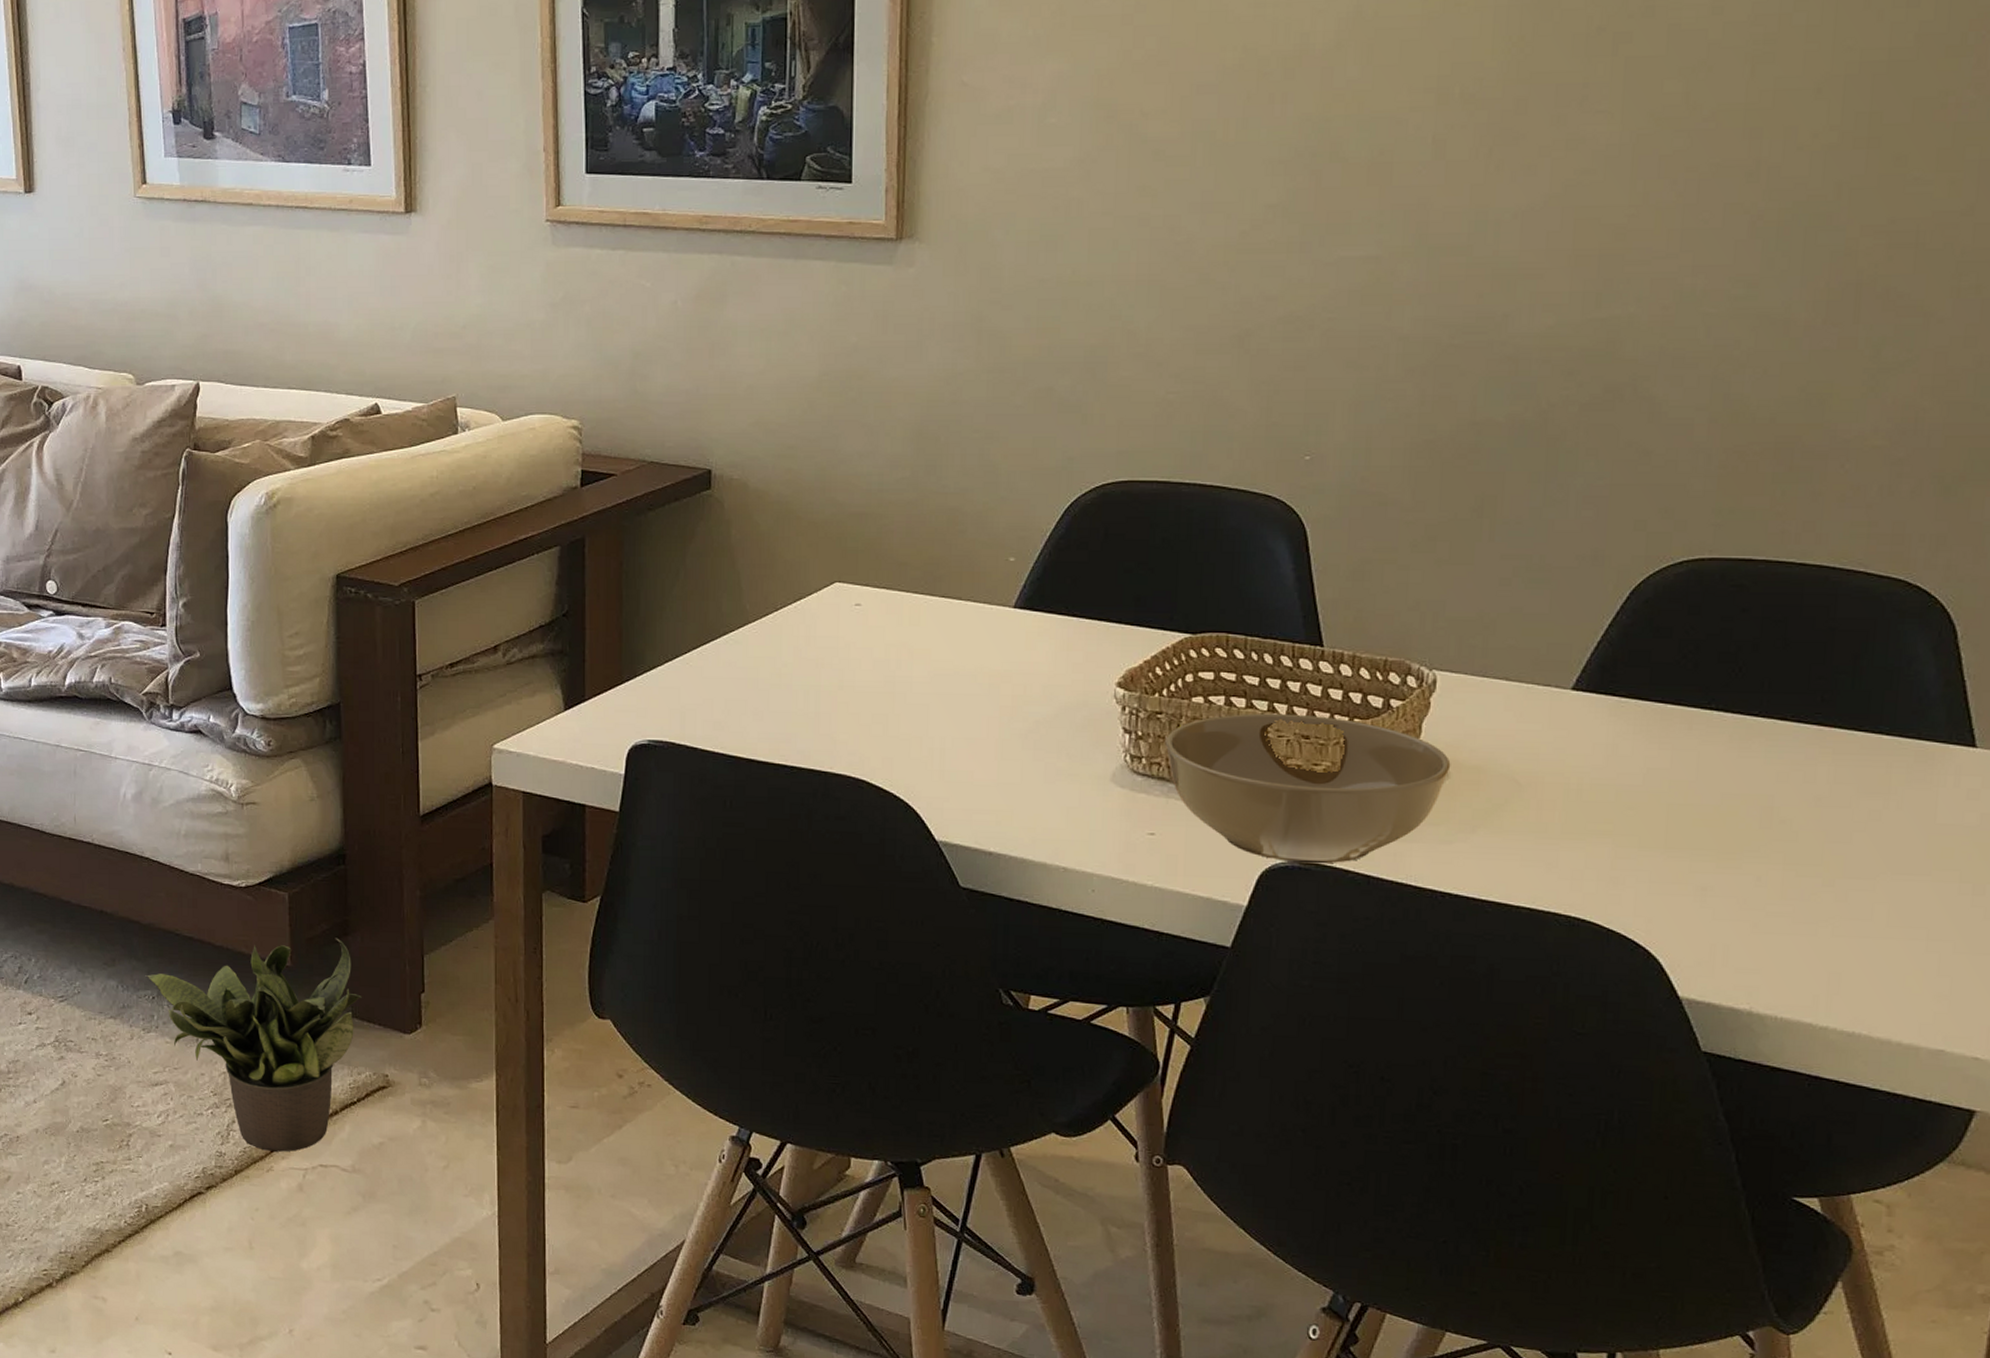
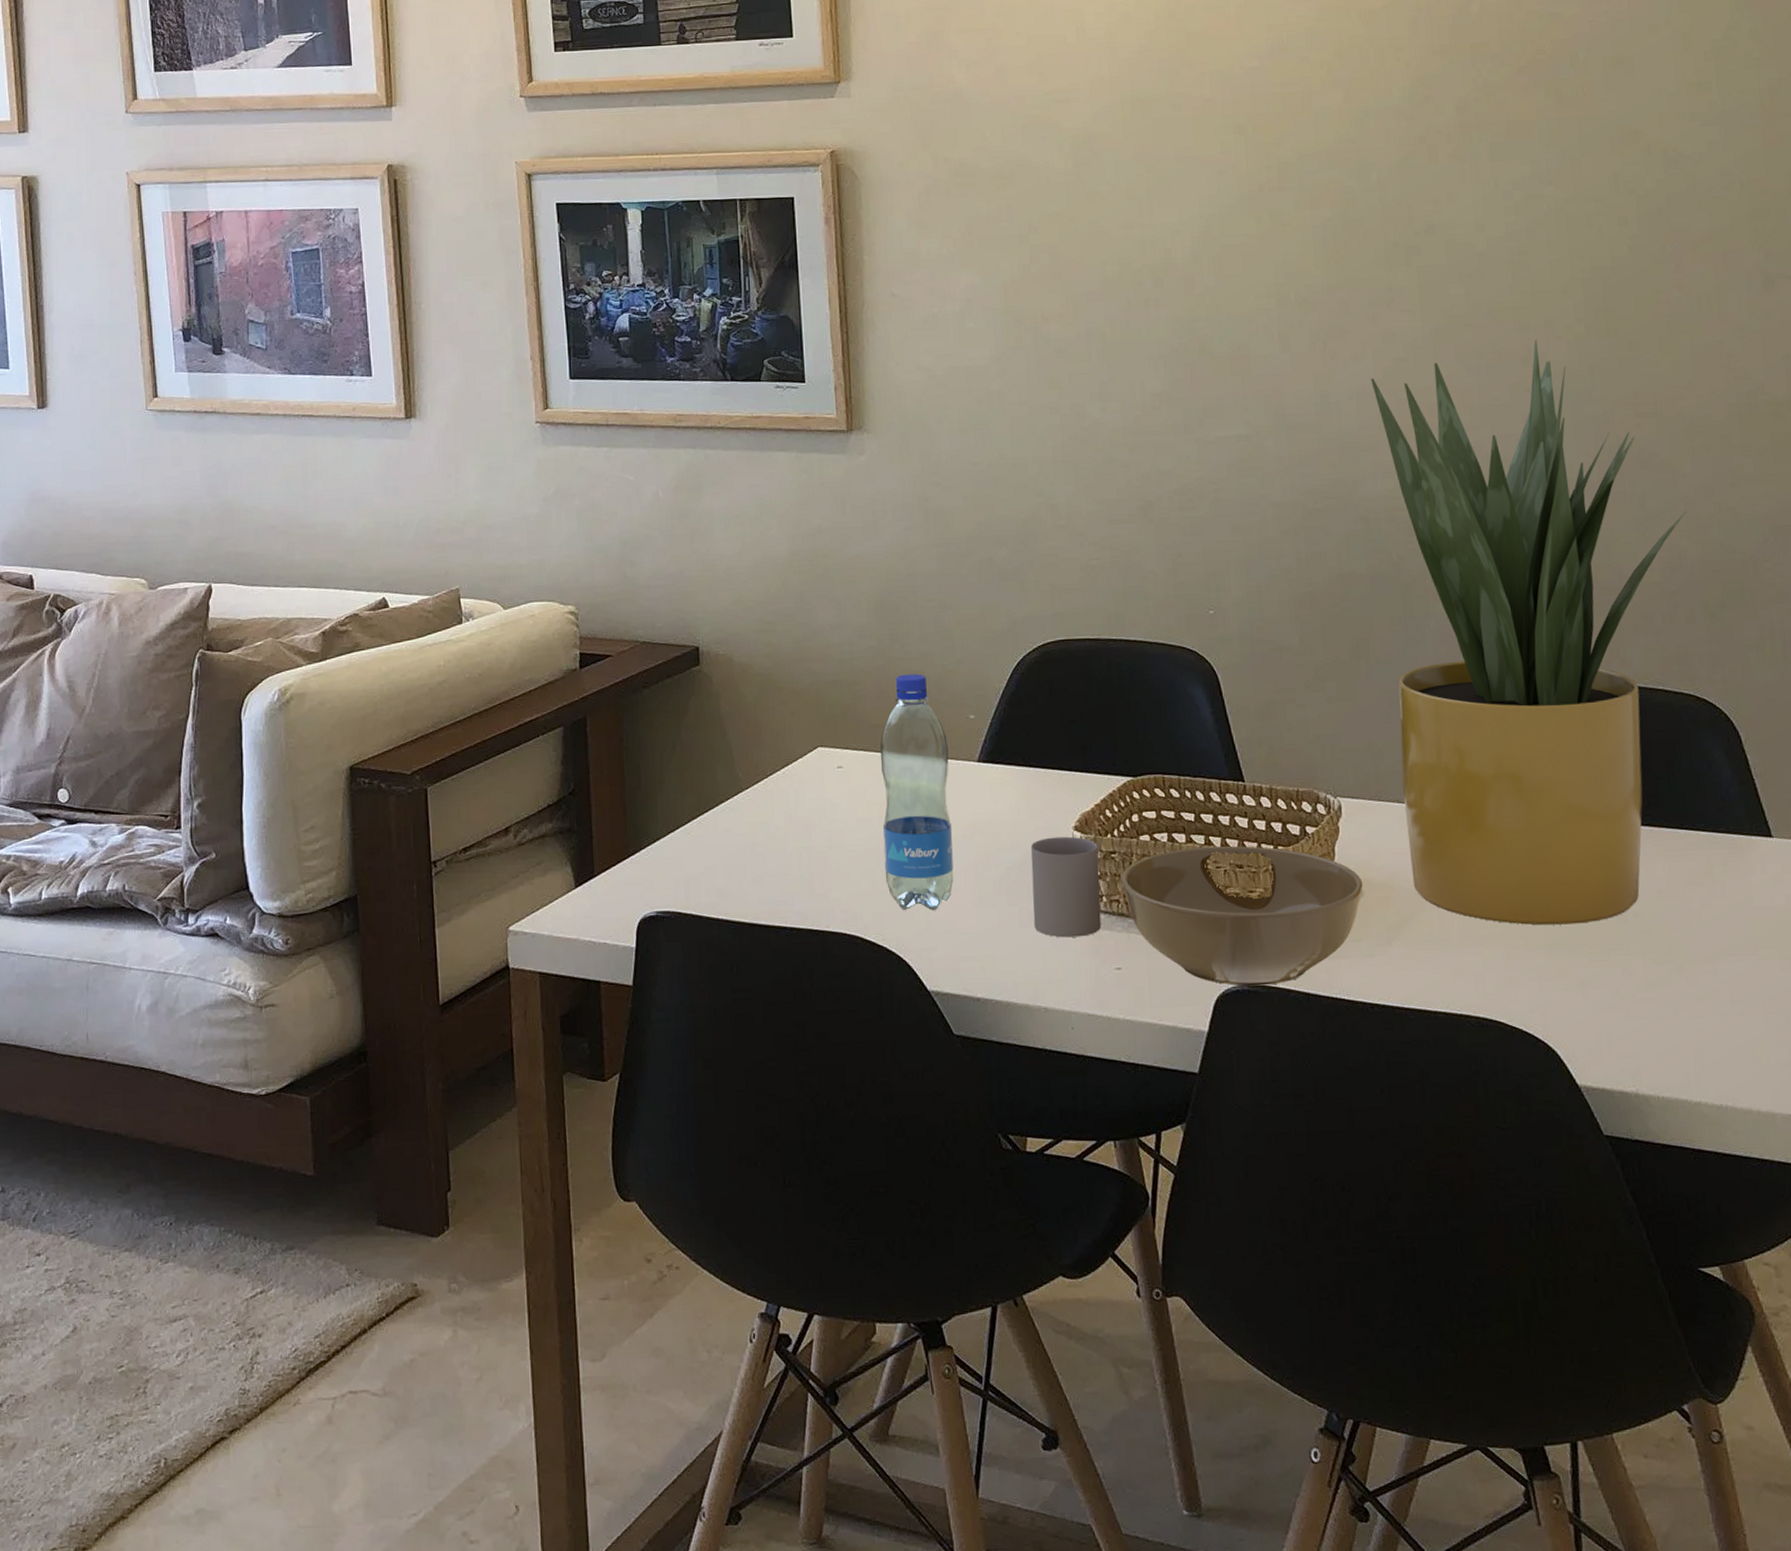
potted plant: present [145,938,362,1152] -> none [162,1140,387,1382]
bottle: none [898,510,982,759] -> present [879,673,954,910]
cup: none [1060,692,1142,798] -> present [1030,836,1102,938]
planter: none [1511,150,1935,826] -> present [1371,340,1687,925]

